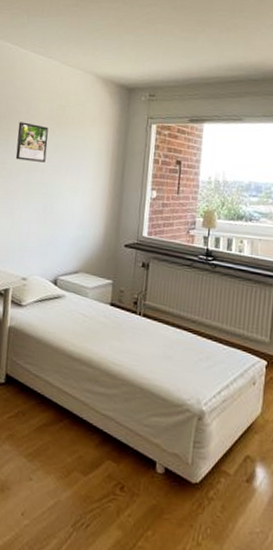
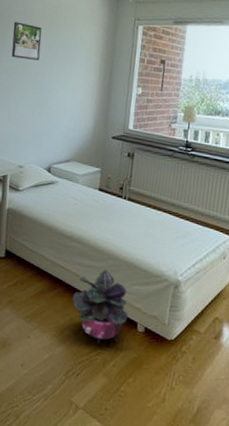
potted plant: none [80,397,145,488] -> present [71,269,128,344]

